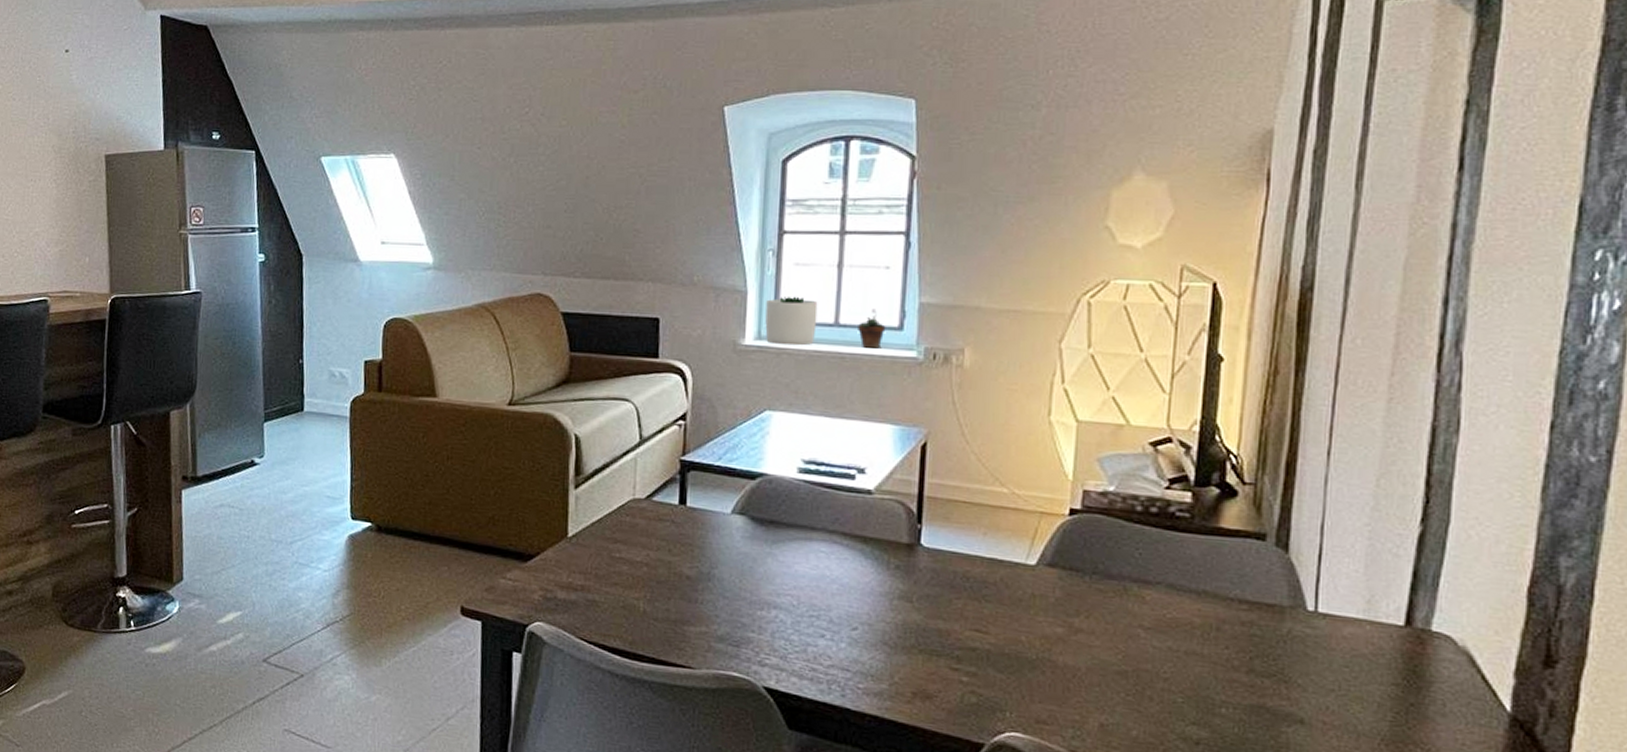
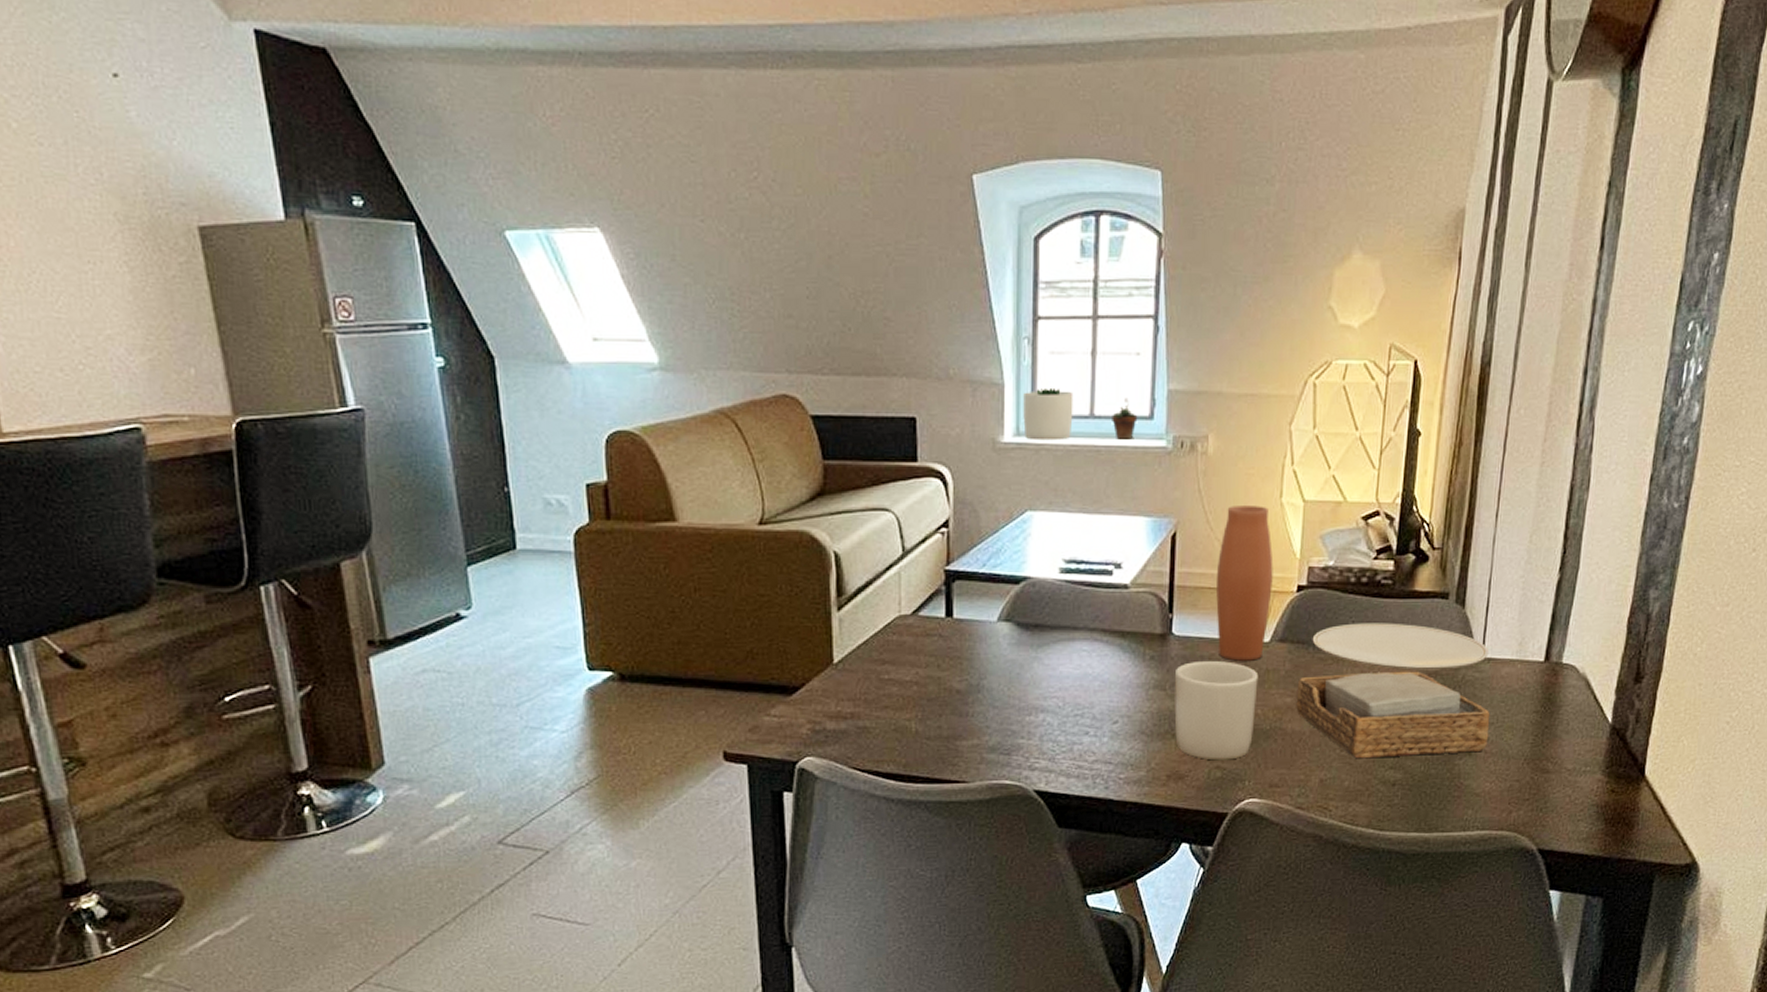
mug: none [921,576,1022,687] -> present [1174,660,1259,761]
vase: none [971,420,1040,583] -> present [1215,506,1273,661]
napkin holder: none [1068,607,1329,723] -> present [1296,672,1490,759]
plate: none [1088,555,1325,621] -> present [1312,623,1489,671]

